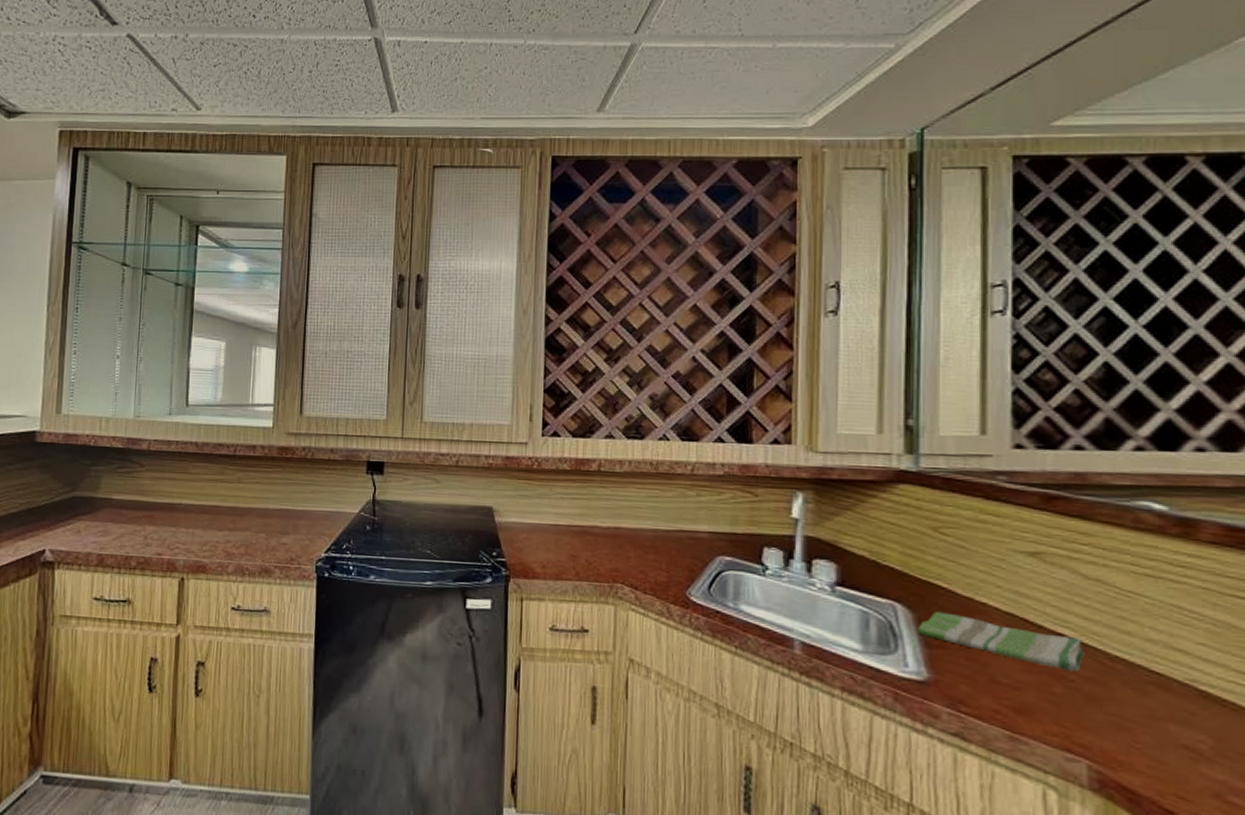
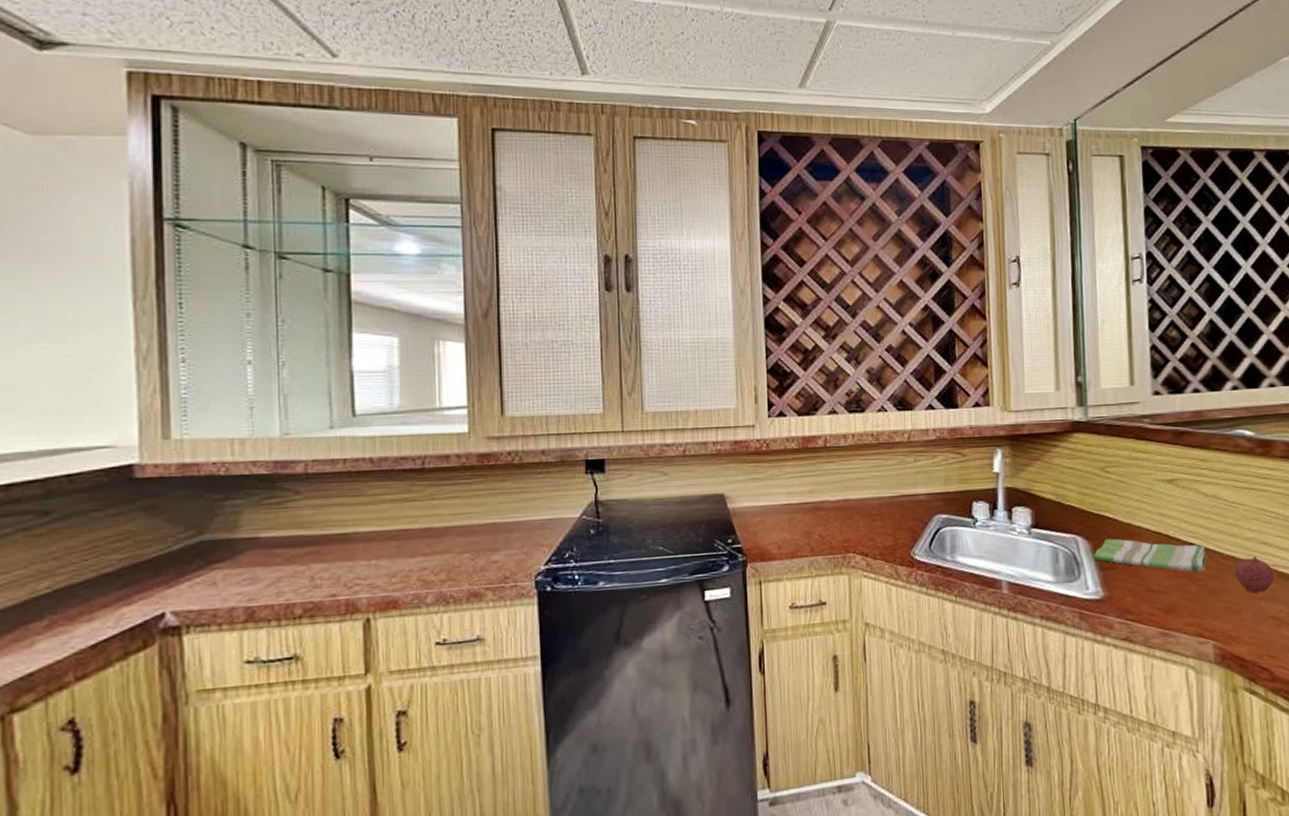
fruit: none [1127,664,1192,713] -> present [1235,556,1275,594]

